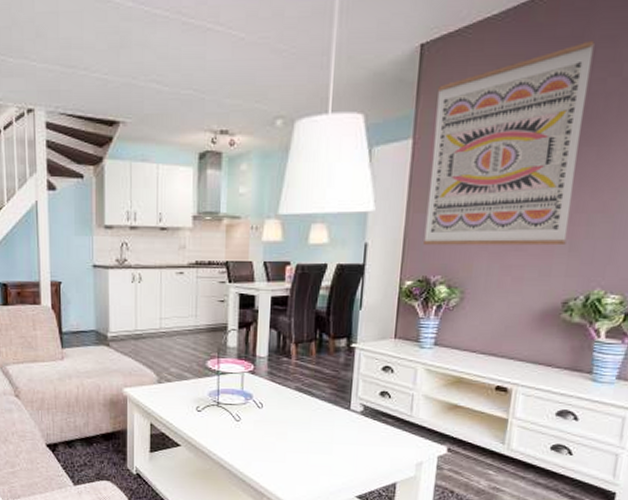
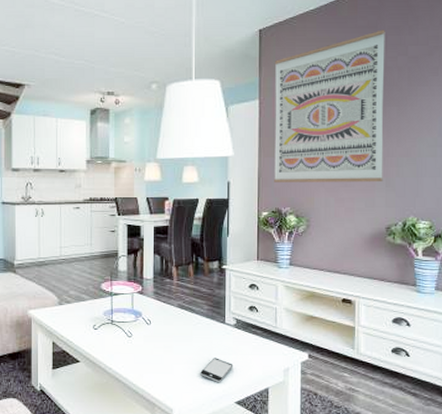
smartphone: none [317,447,357,475] -> present [200,358,234,383]

